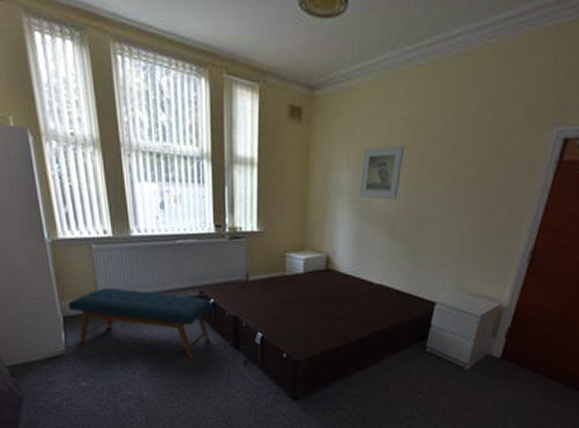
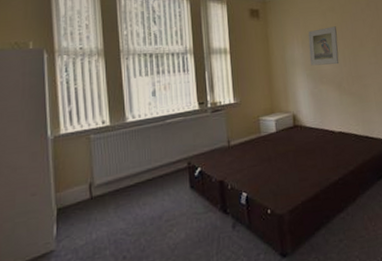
bench: present [67,288,213,359] -> none [62,168,200,236]

